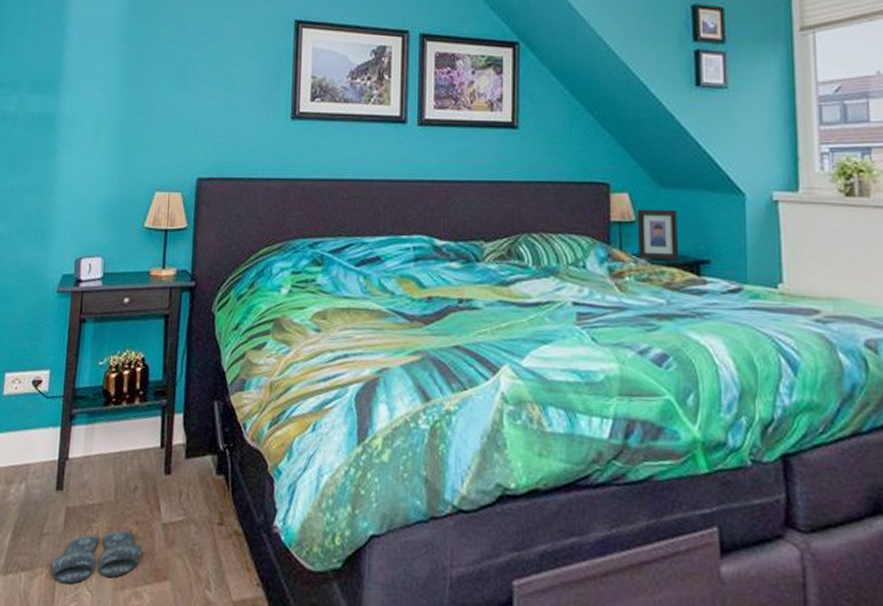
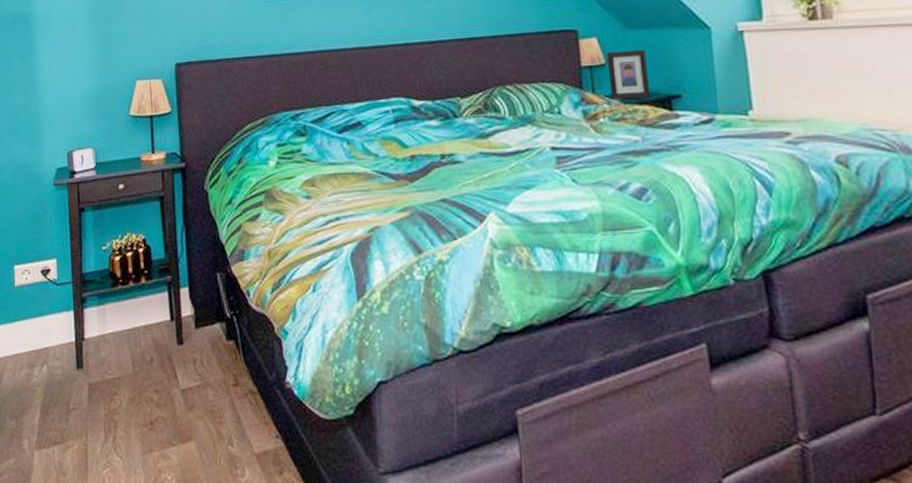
slippers: present [51,530,143,585] -> none [81,399,165,453]

